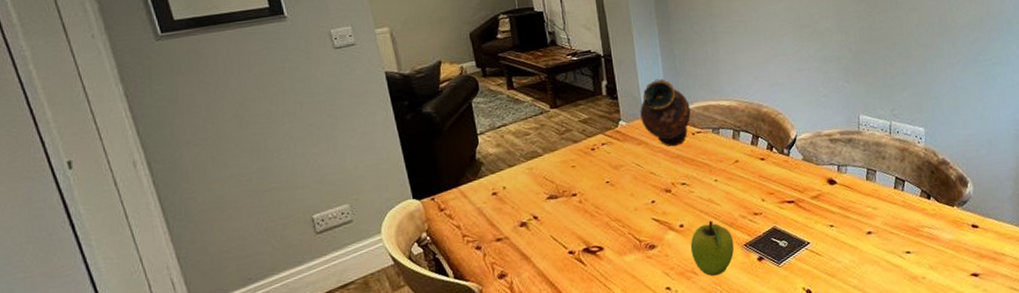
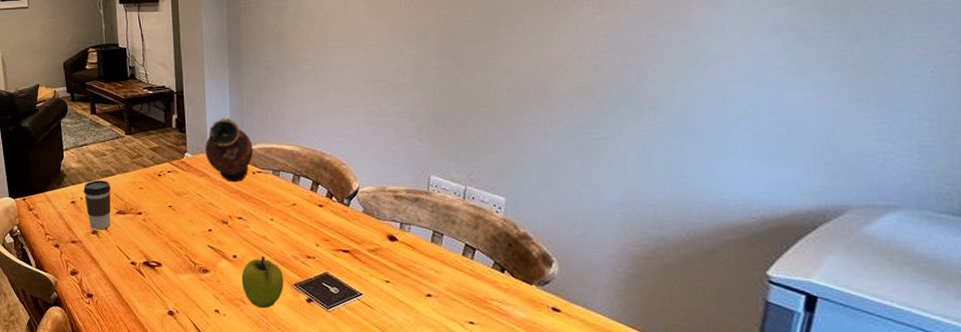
coffee cup: none [506,163,542,222] -> present [84,180,111,230]

